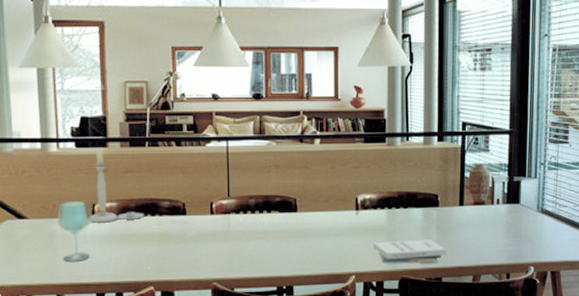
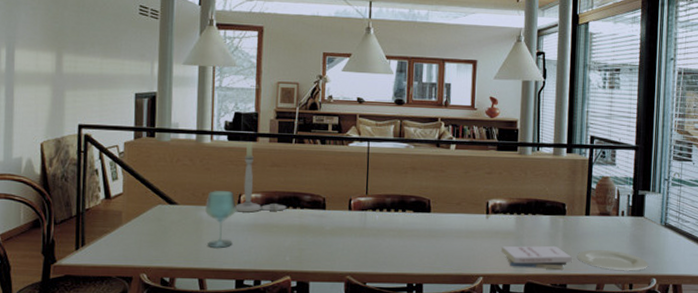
plate: none [451,239,526,261] -> present [577,249,649,271]

